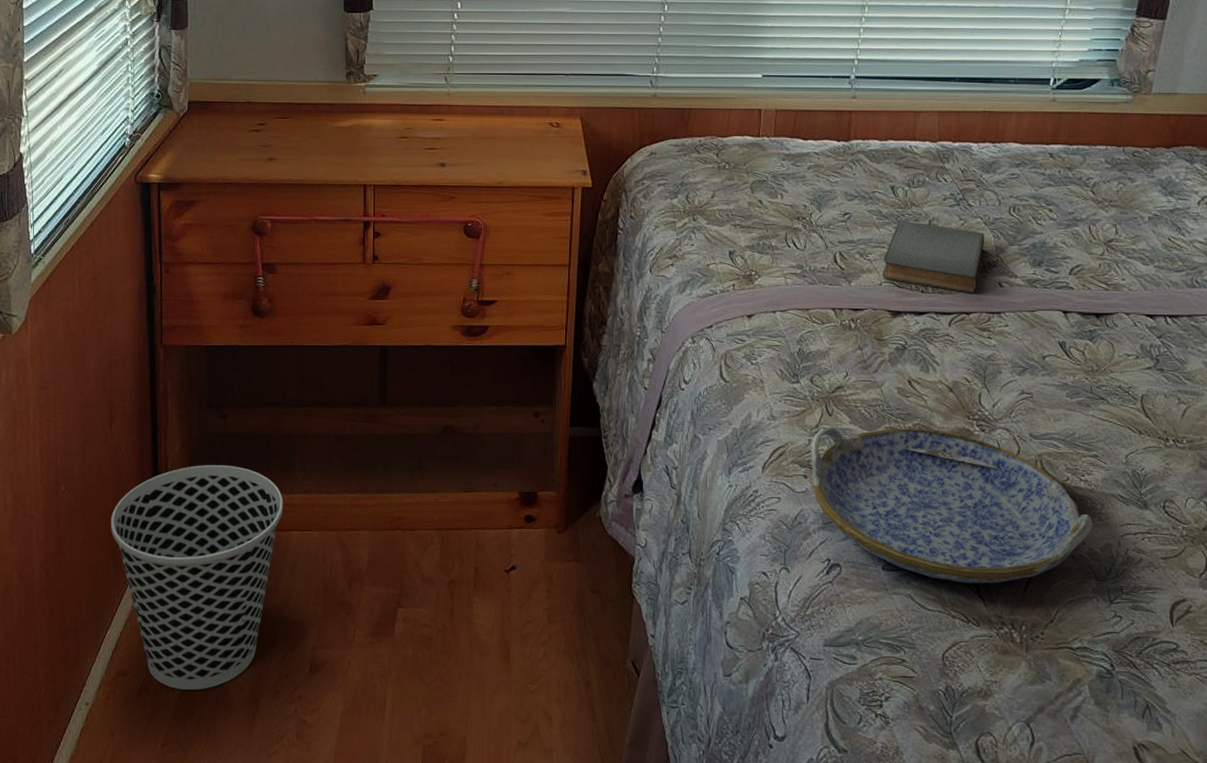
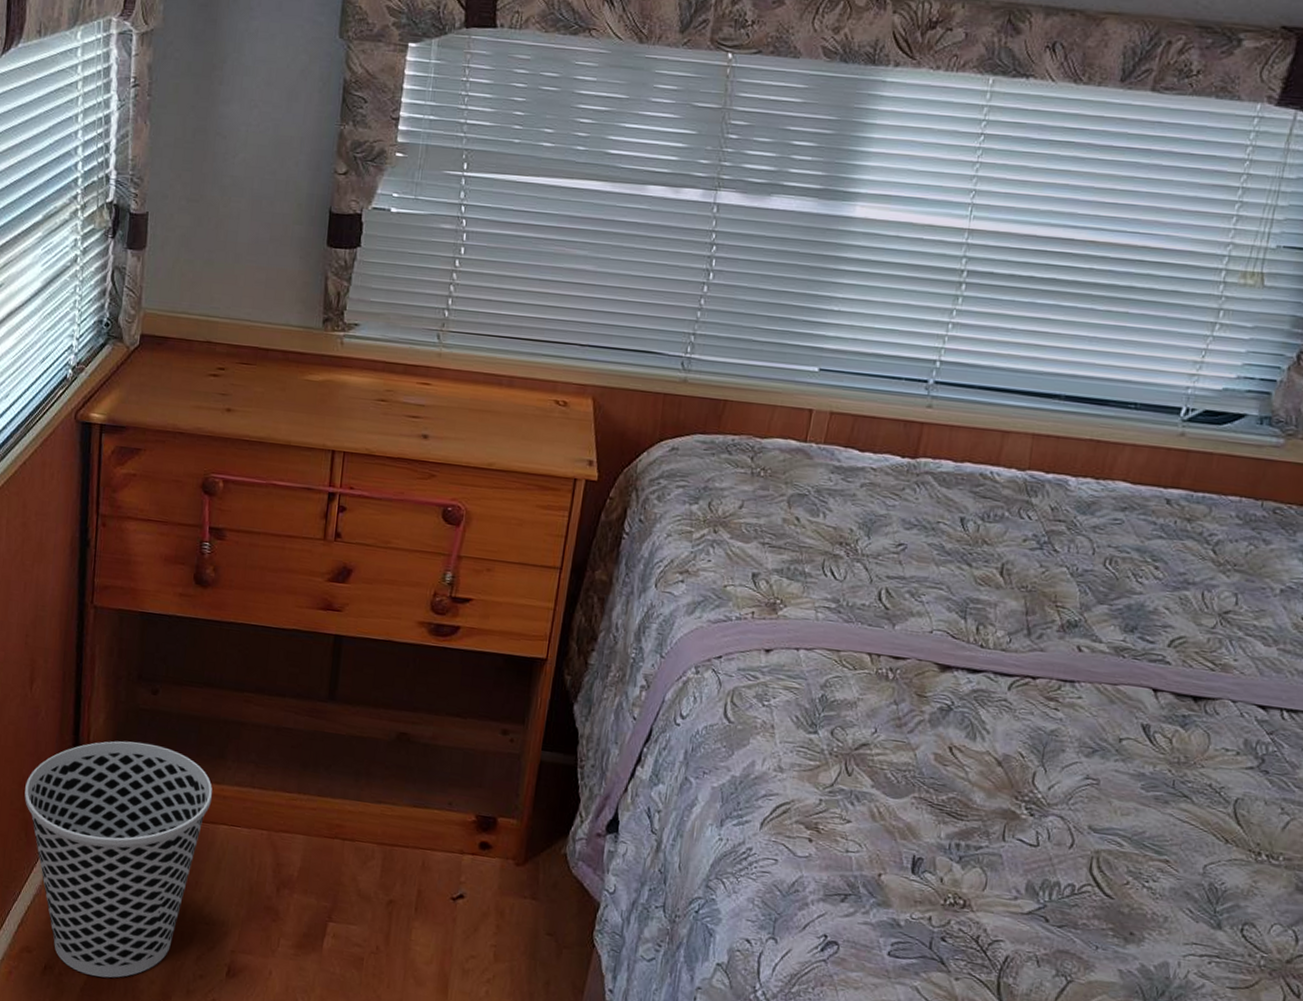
serving tray: present [810,427,1093,584] -> none [816,787,1151,989]
book: present [882,221,985,293] -> none [934,560,1069,655]

